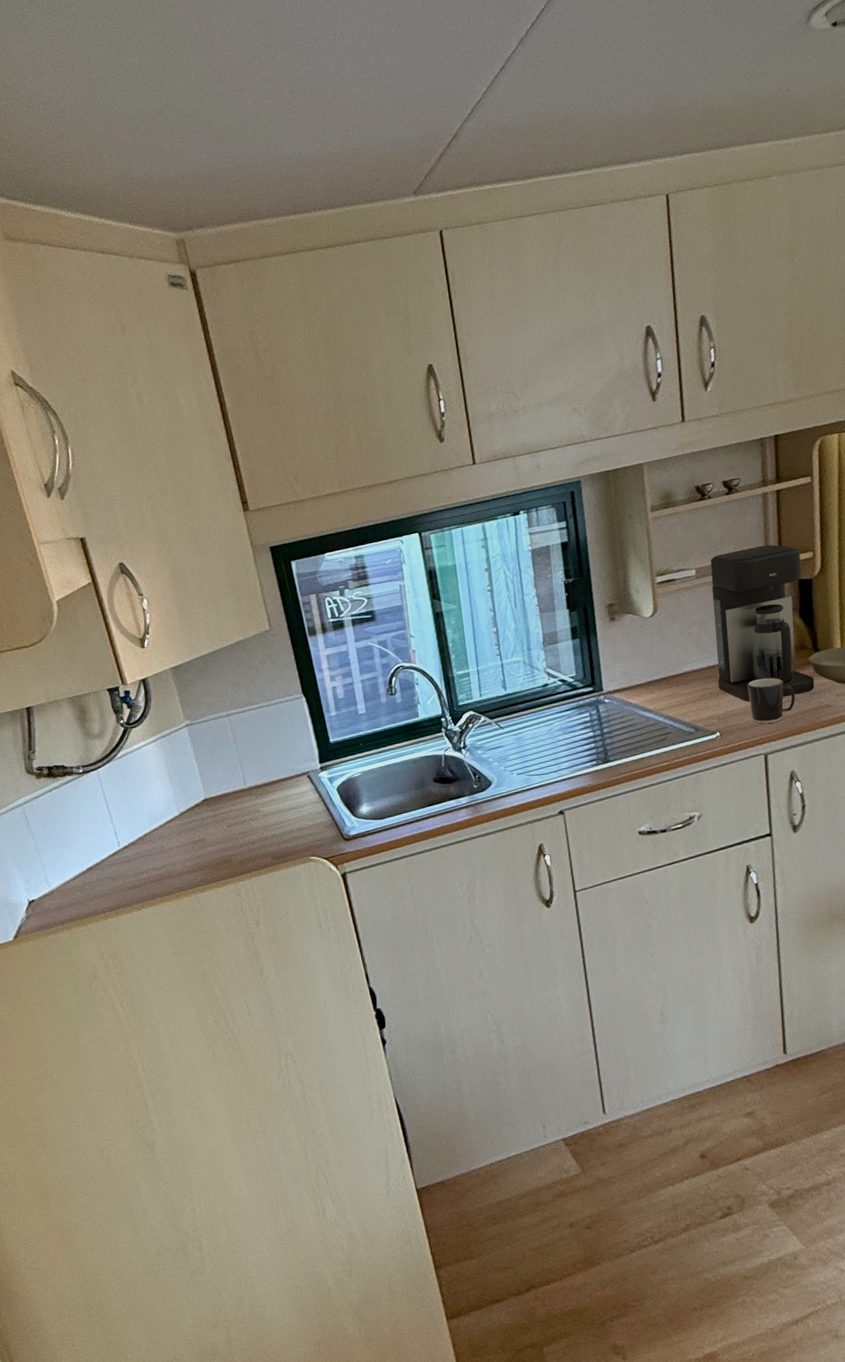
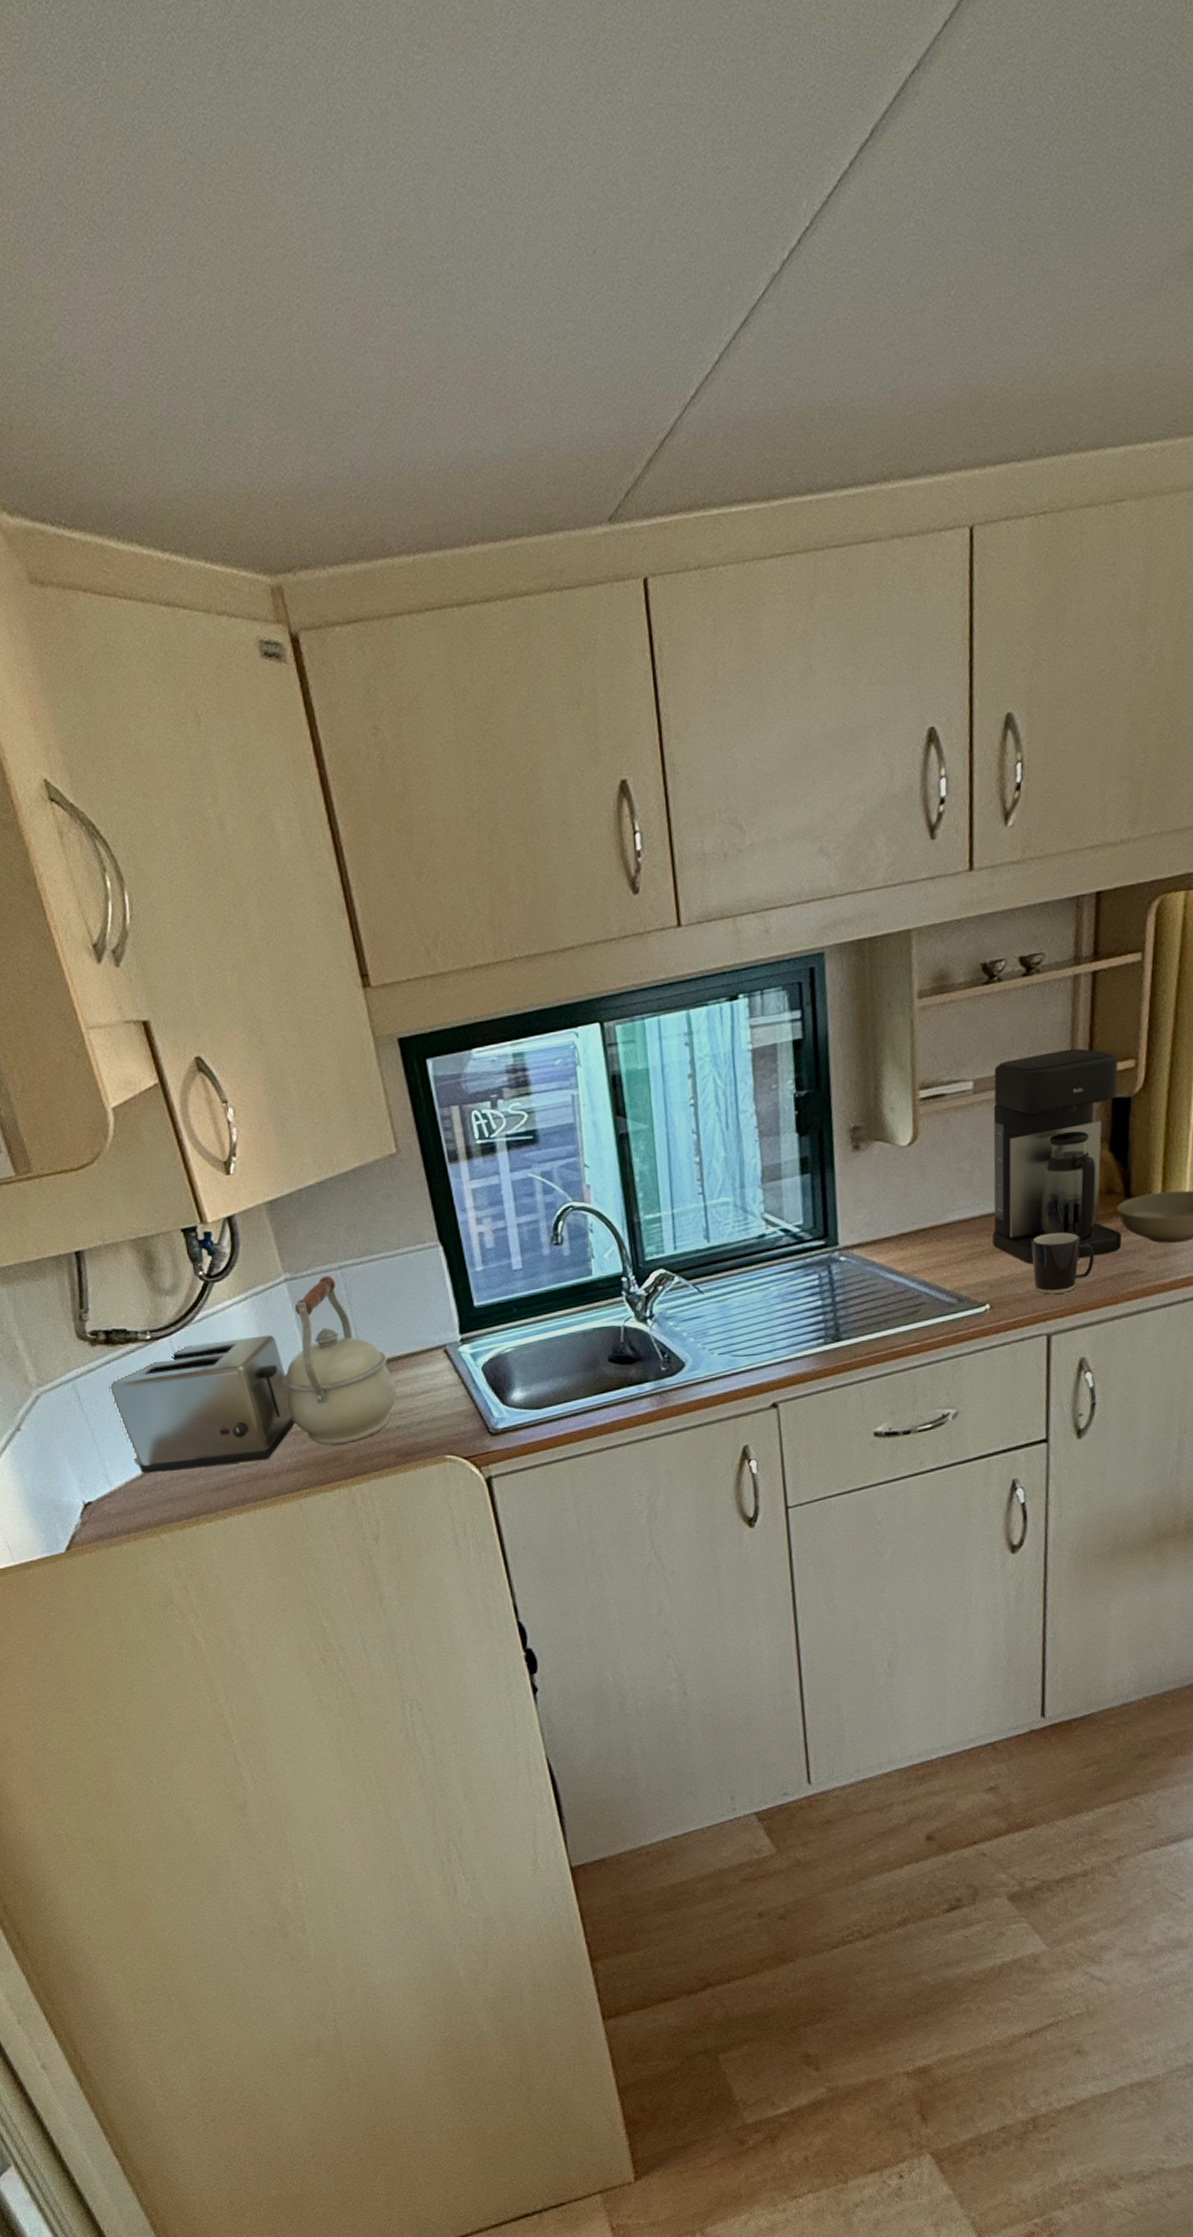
toaster: none [50,767,194,877] -> present [109,1334,296,1474]
kettle: none [184,722,272,851] -> present [283,1276,397,1445]

